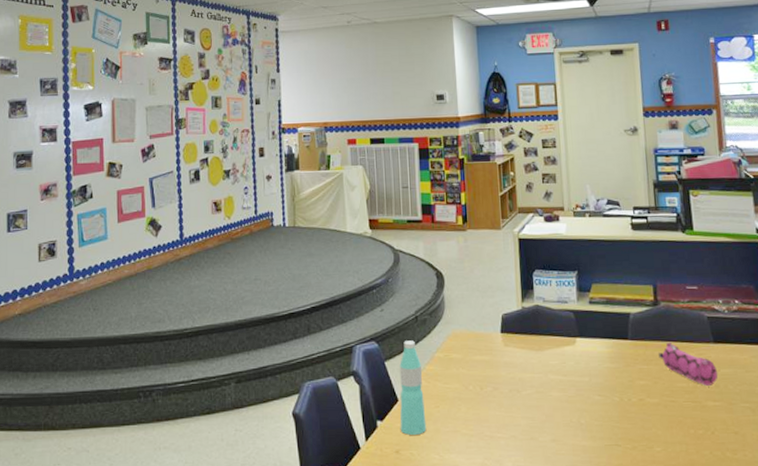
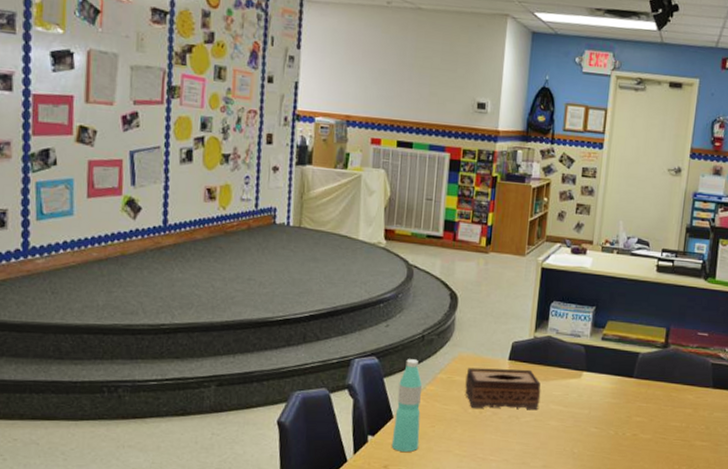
tissue box: none [462,340,538,384] -> present [465,367,541,411]
pencil case: present [658,342,719,386] -> none [659,383,711,427]

